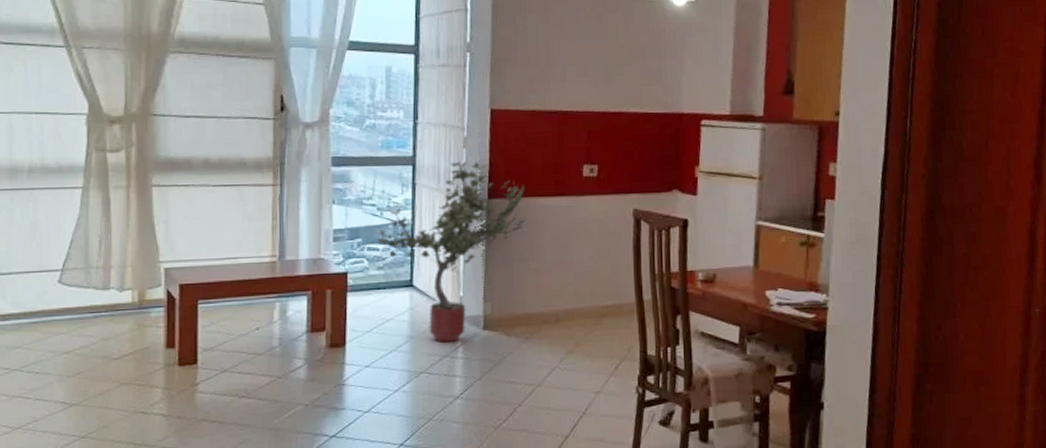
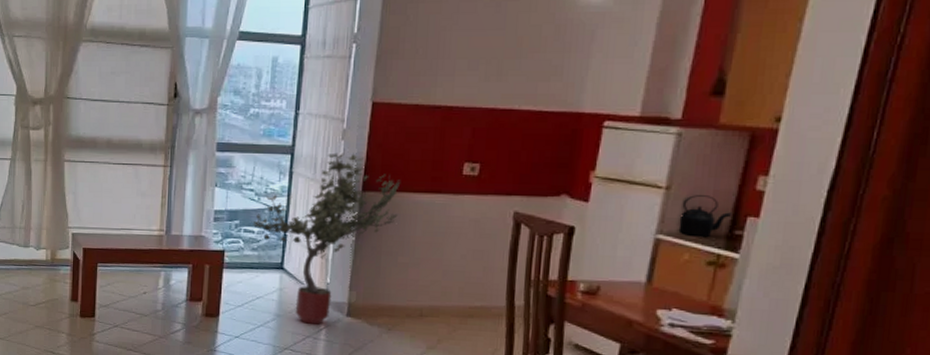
kettle: none [773,183,814,221] -> present [678,195,733,238]

